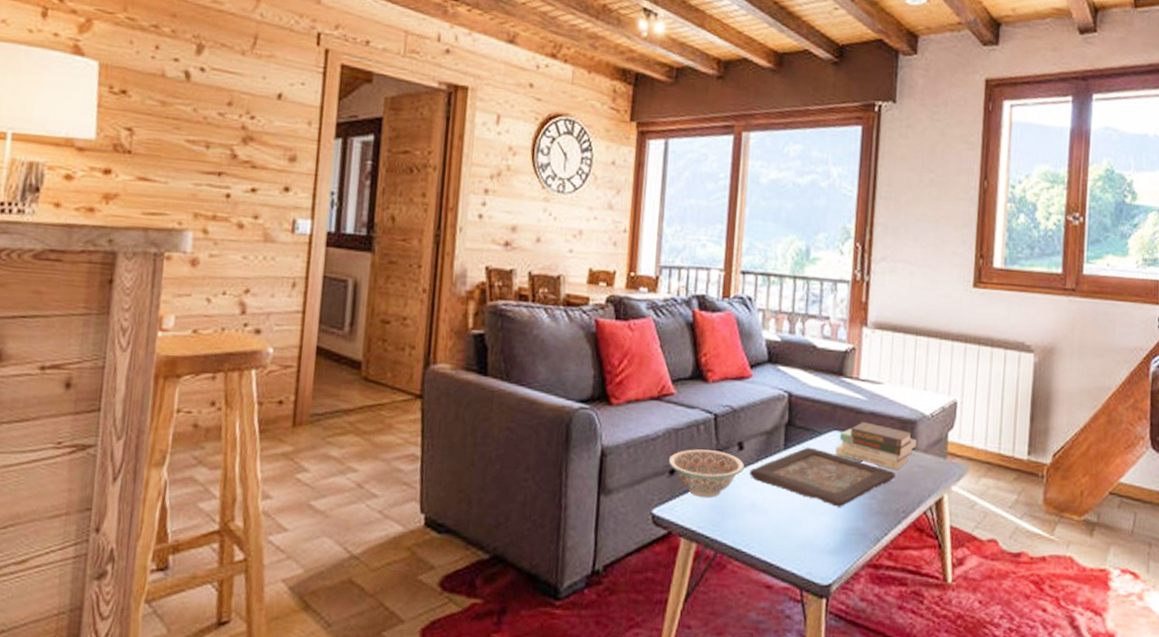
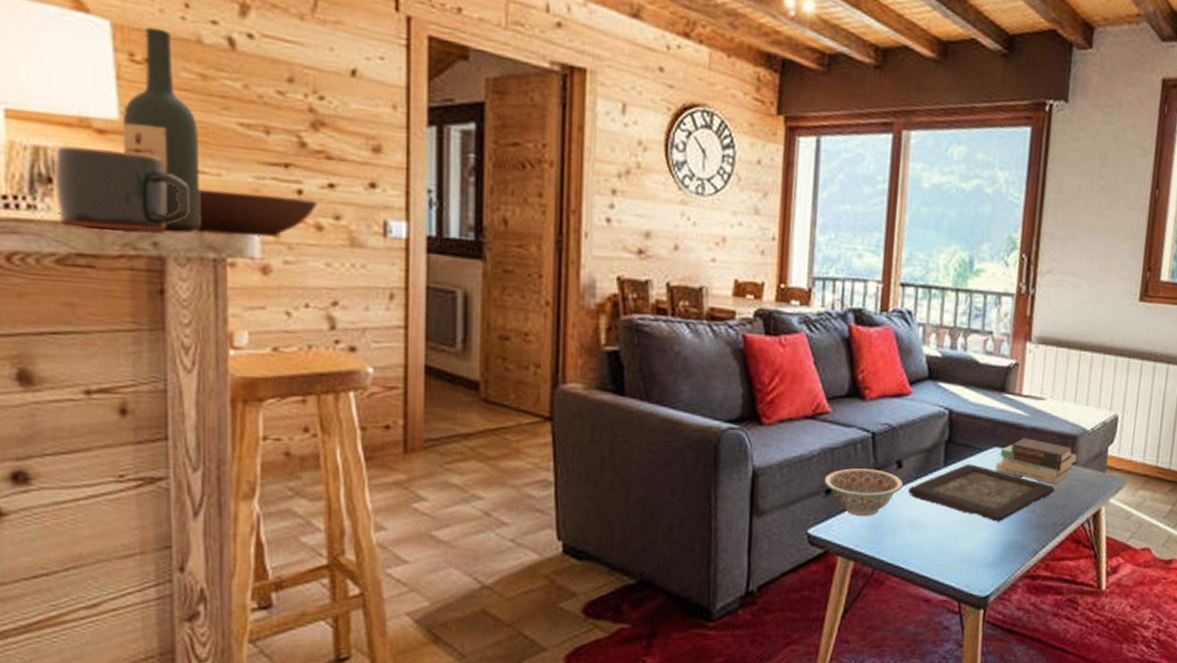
mug: none [40,161,142,231] -> present [54,145,191,232]
wine bottle: none [95,65,155,231] -> present [122,27,201,233]
bowl: none [143,194,242,234] -> present [195,189,319,237]

